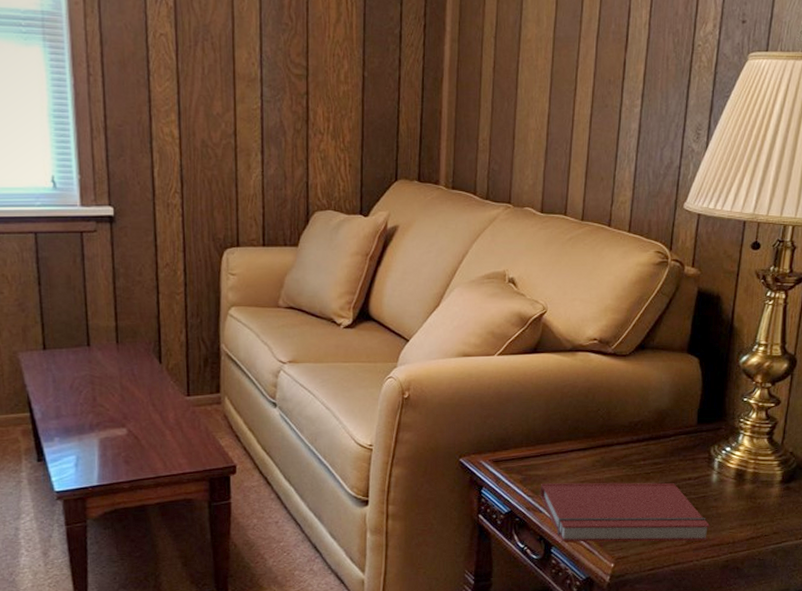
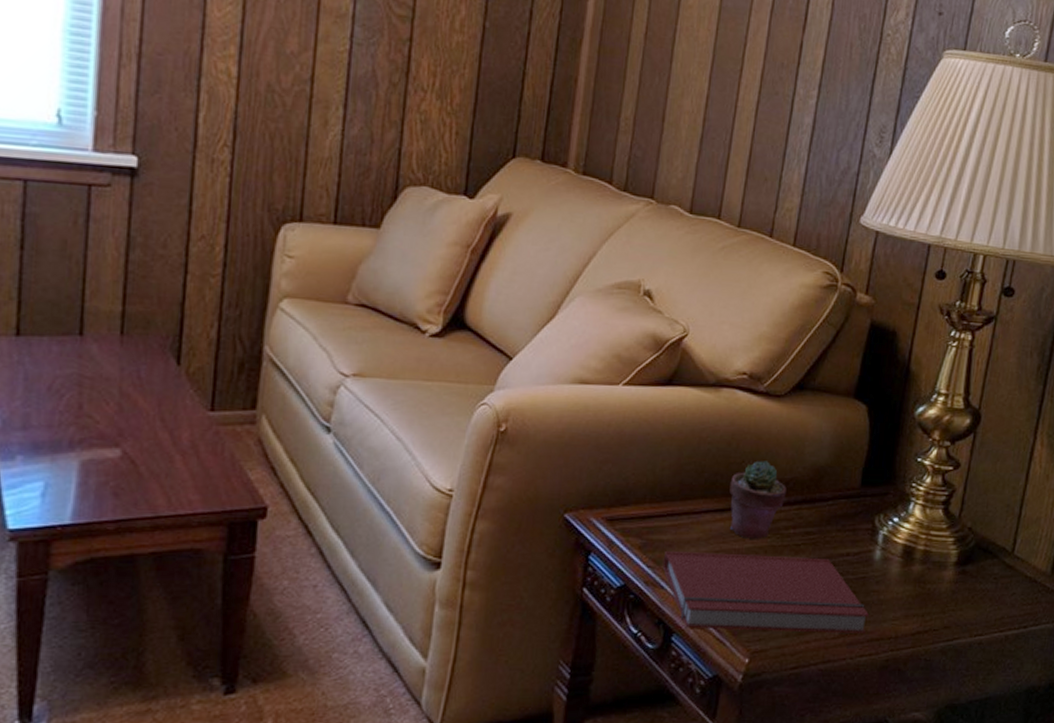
potted succulent: none [589,408,636,471] -> present [729,461,786,539]

